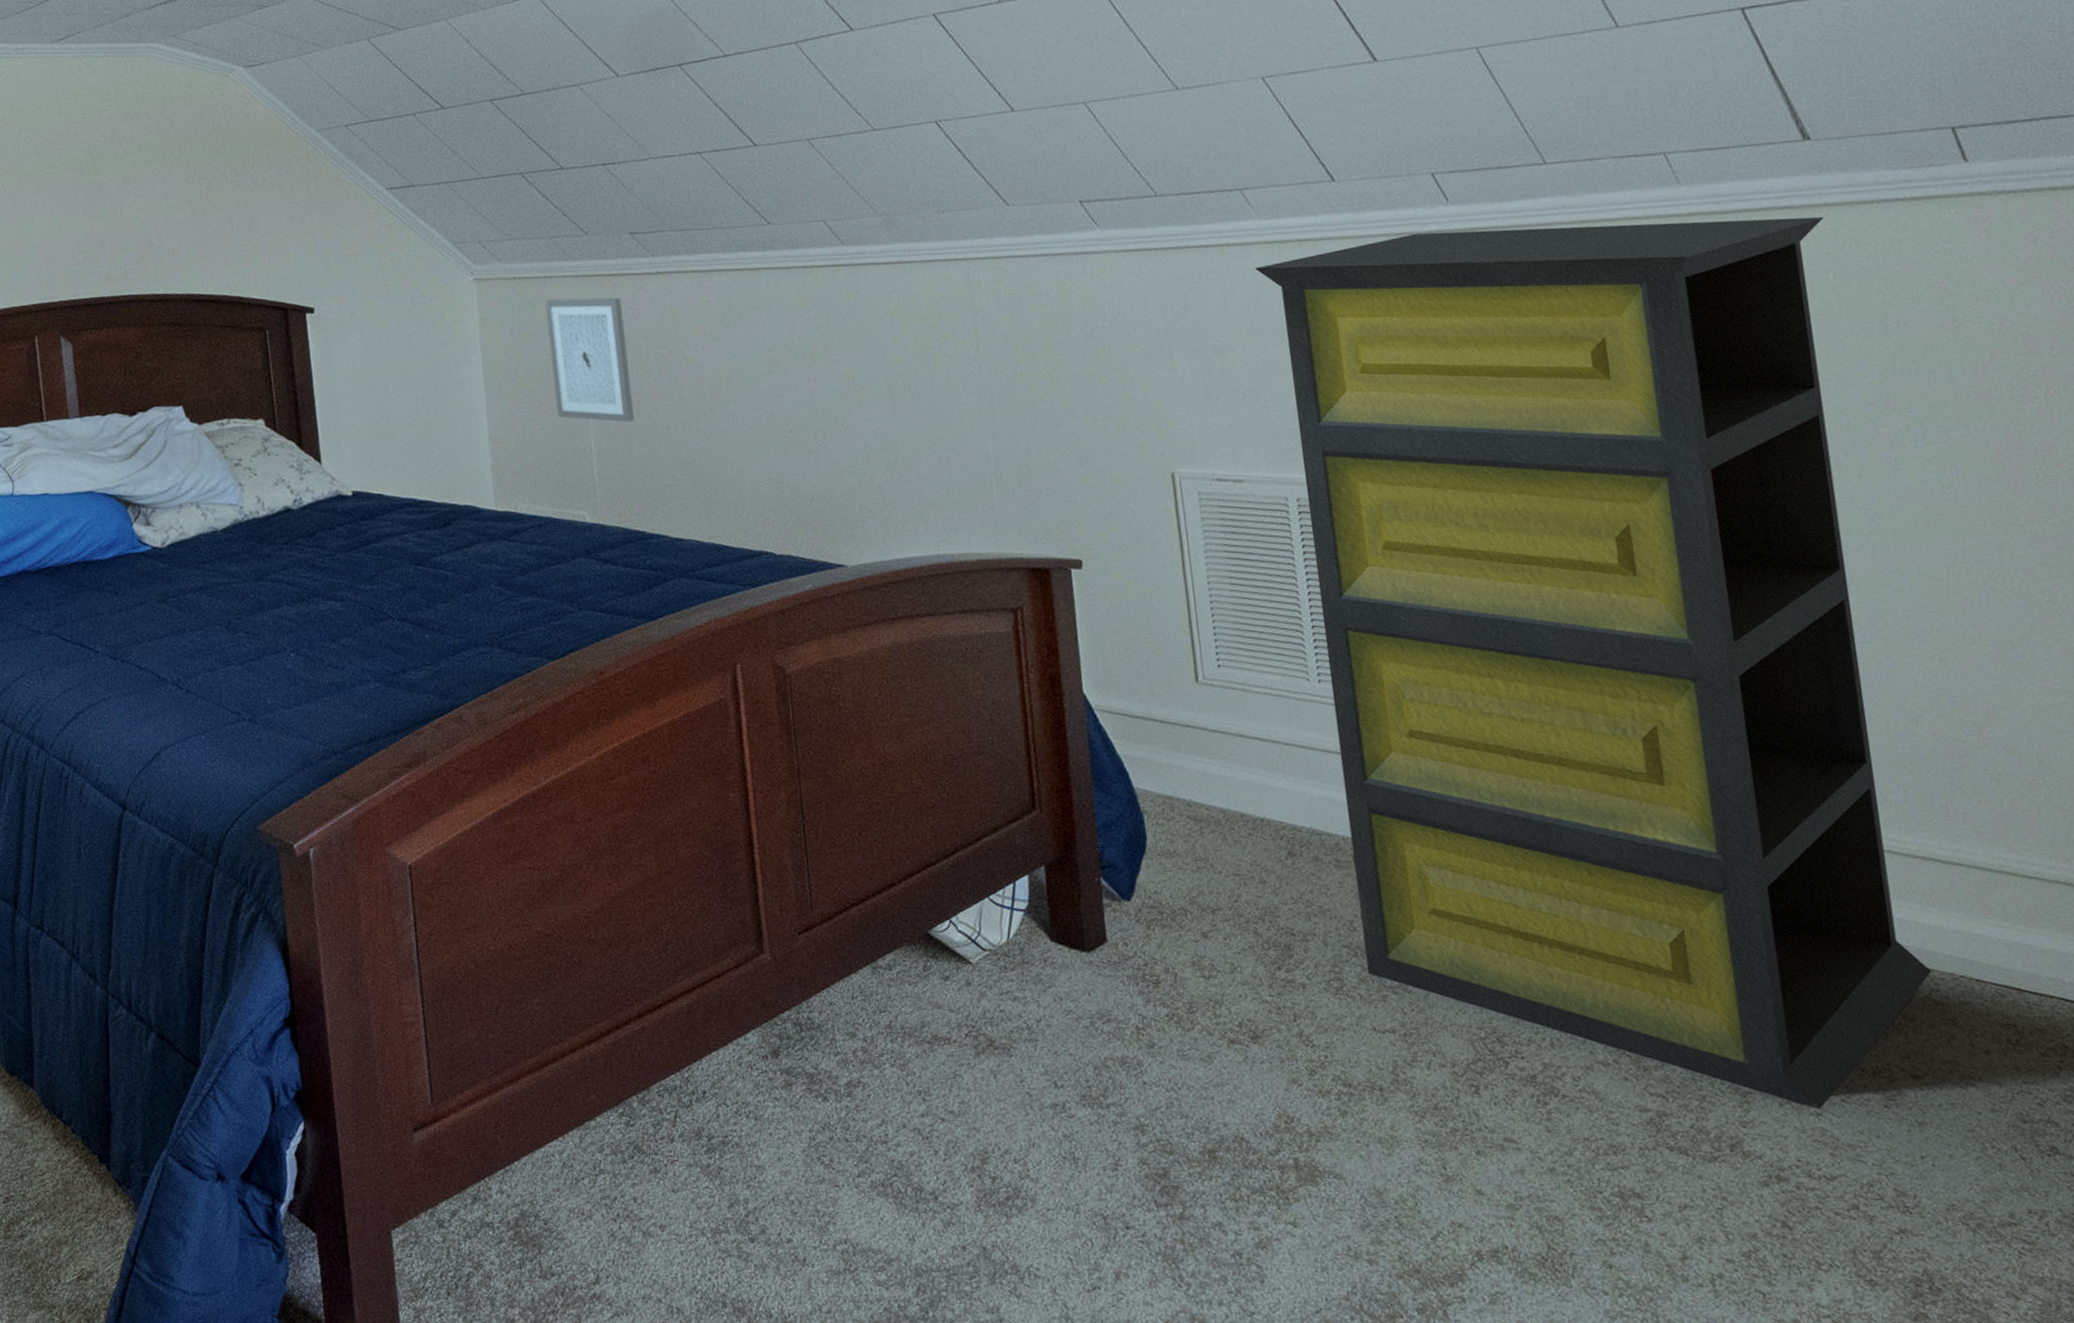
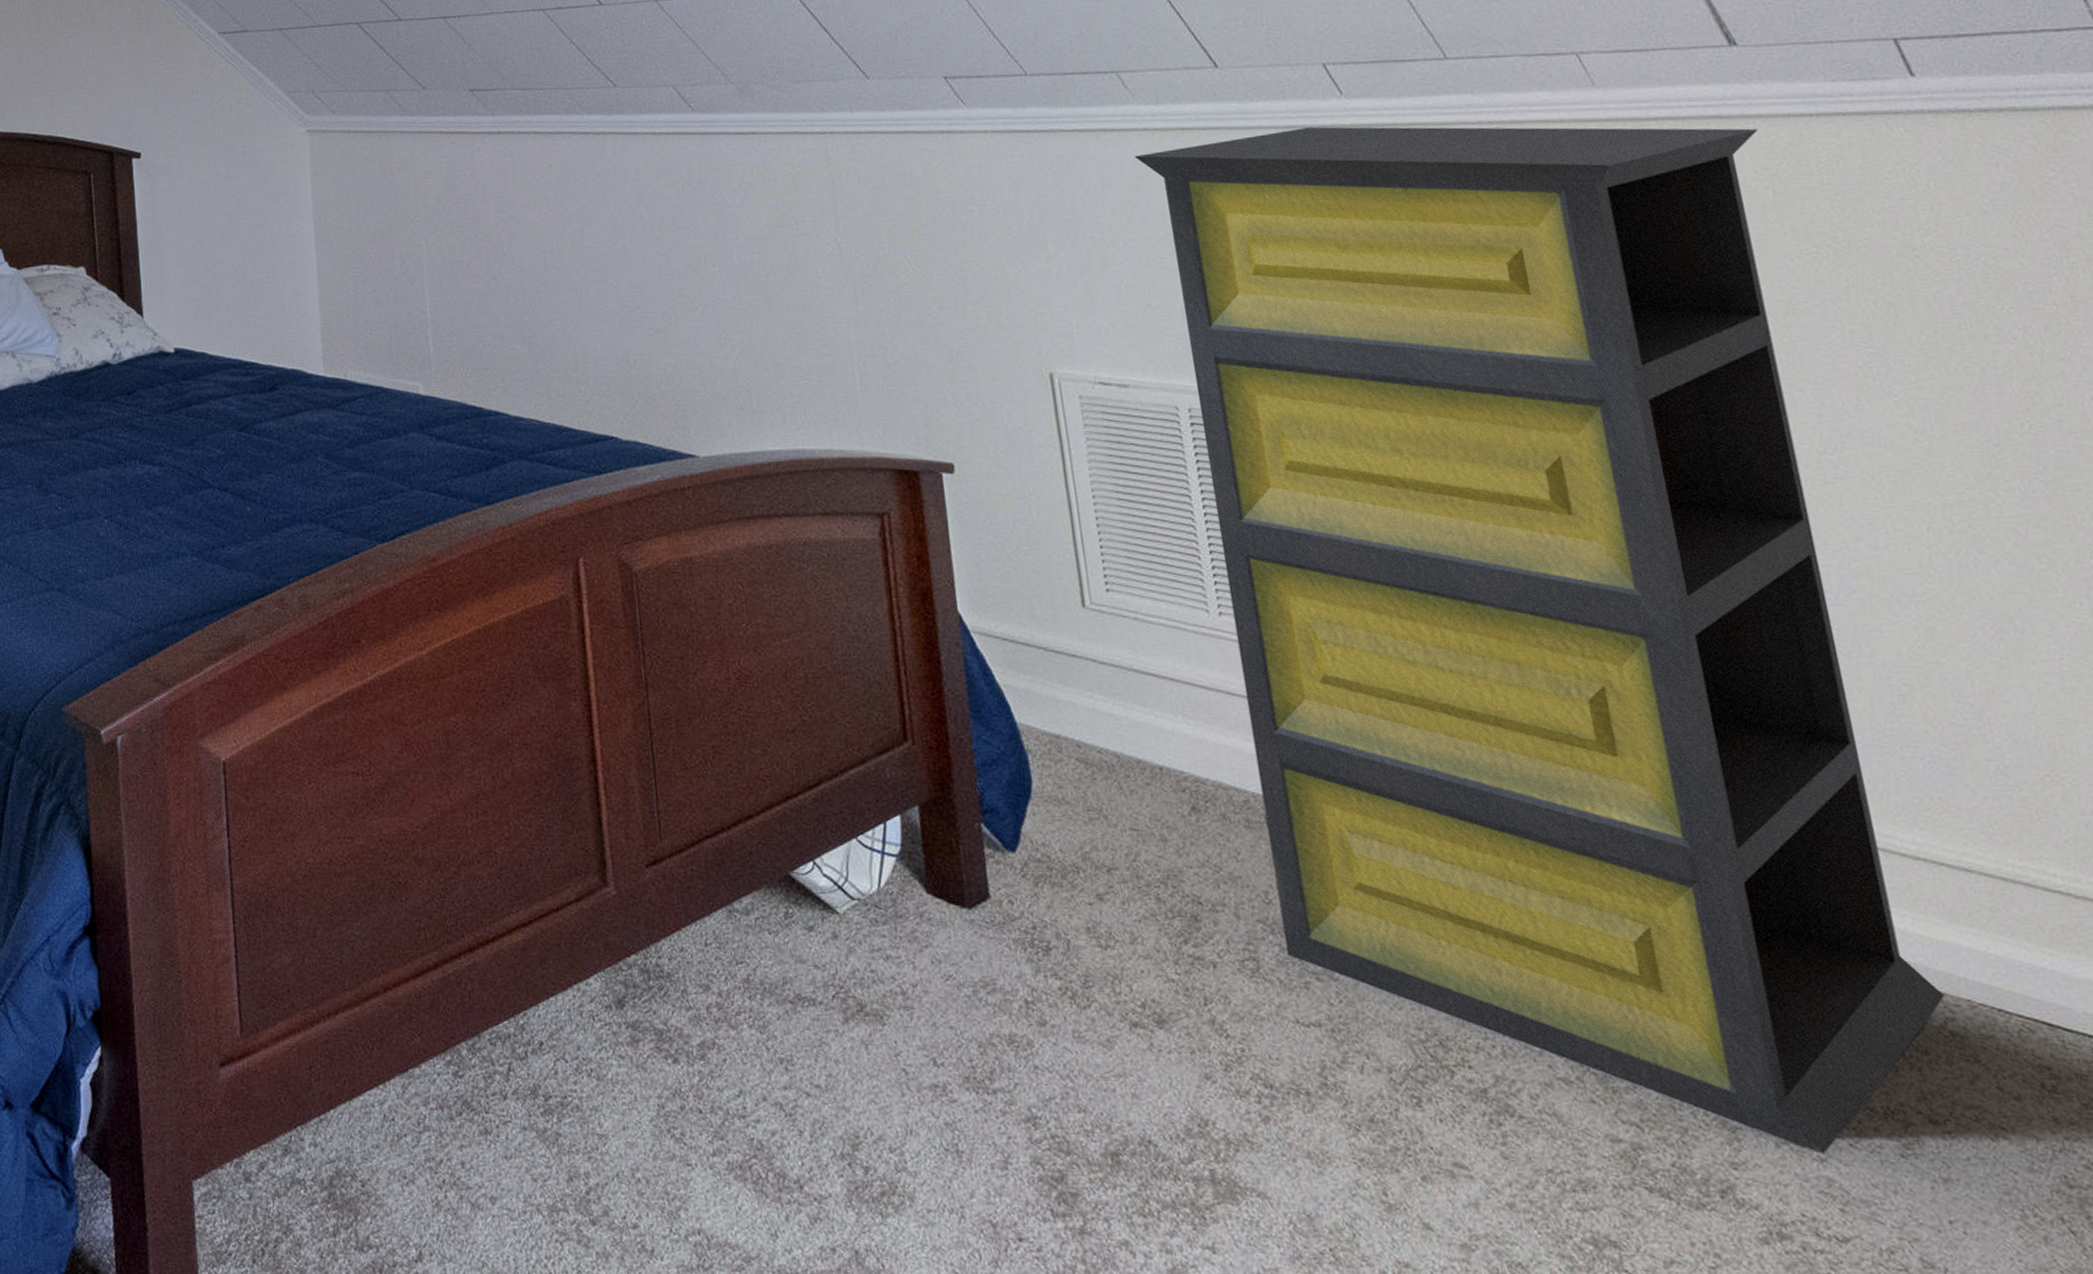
wall art: present [545,297,635,423] -> none [380,154,473,289]

